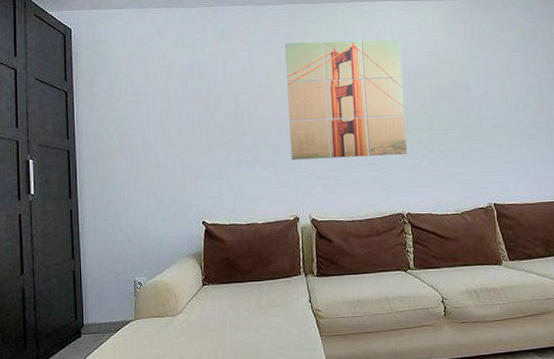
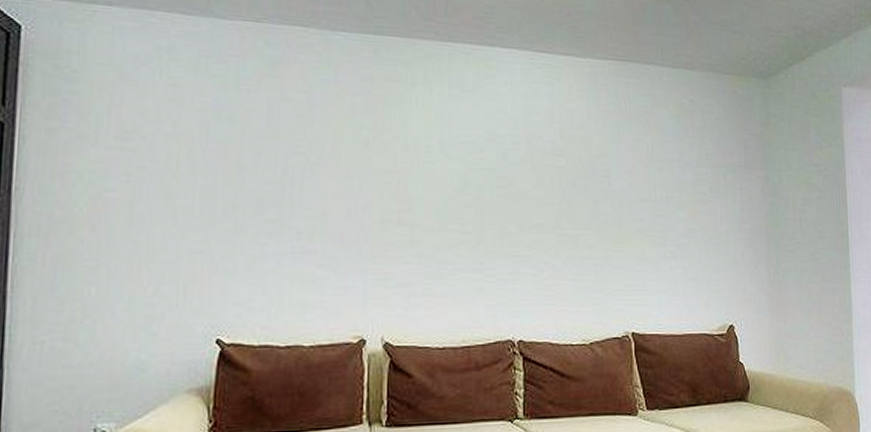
wall art: present [285,40,407,160] -> none [361,87,524,259]

